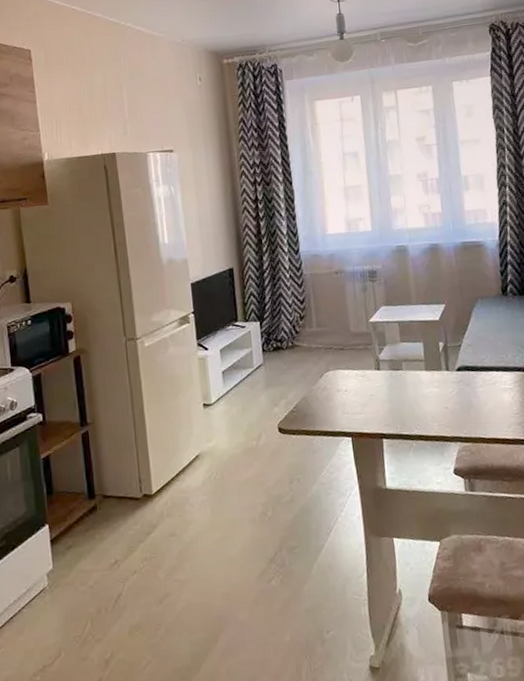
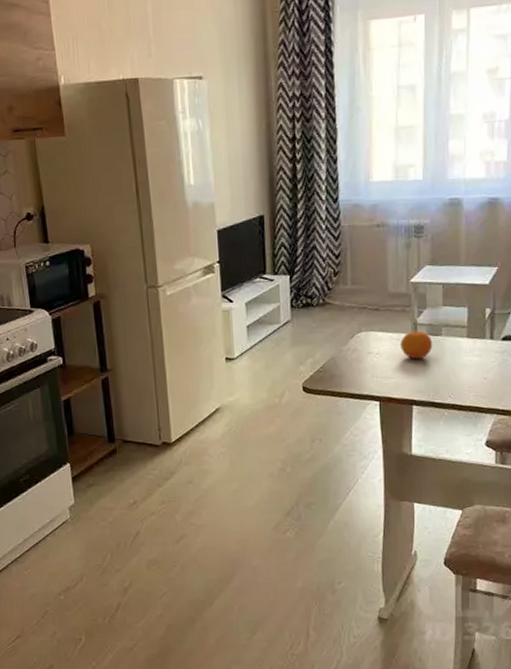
fruit: none [366,366,396,394] -> present [400,330,433,360]

